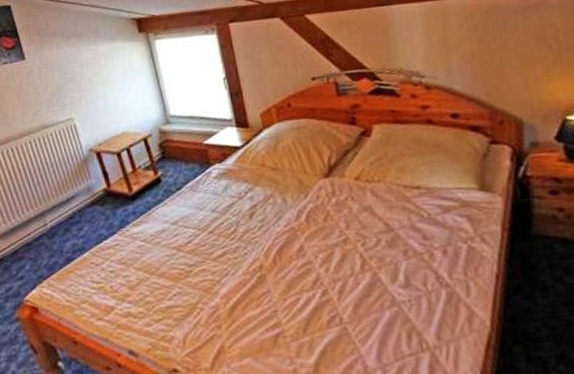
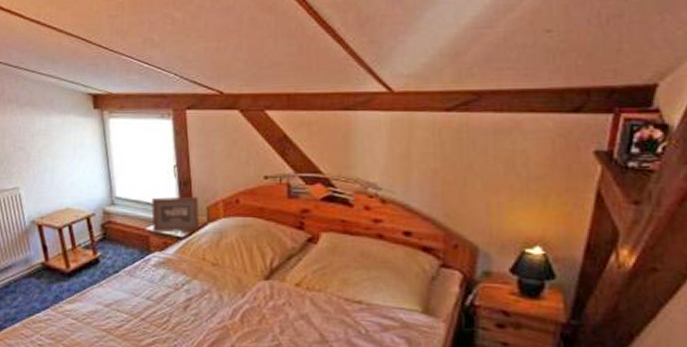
picture frame: none [206,105,255,146] -> present [151,196,199,233]

